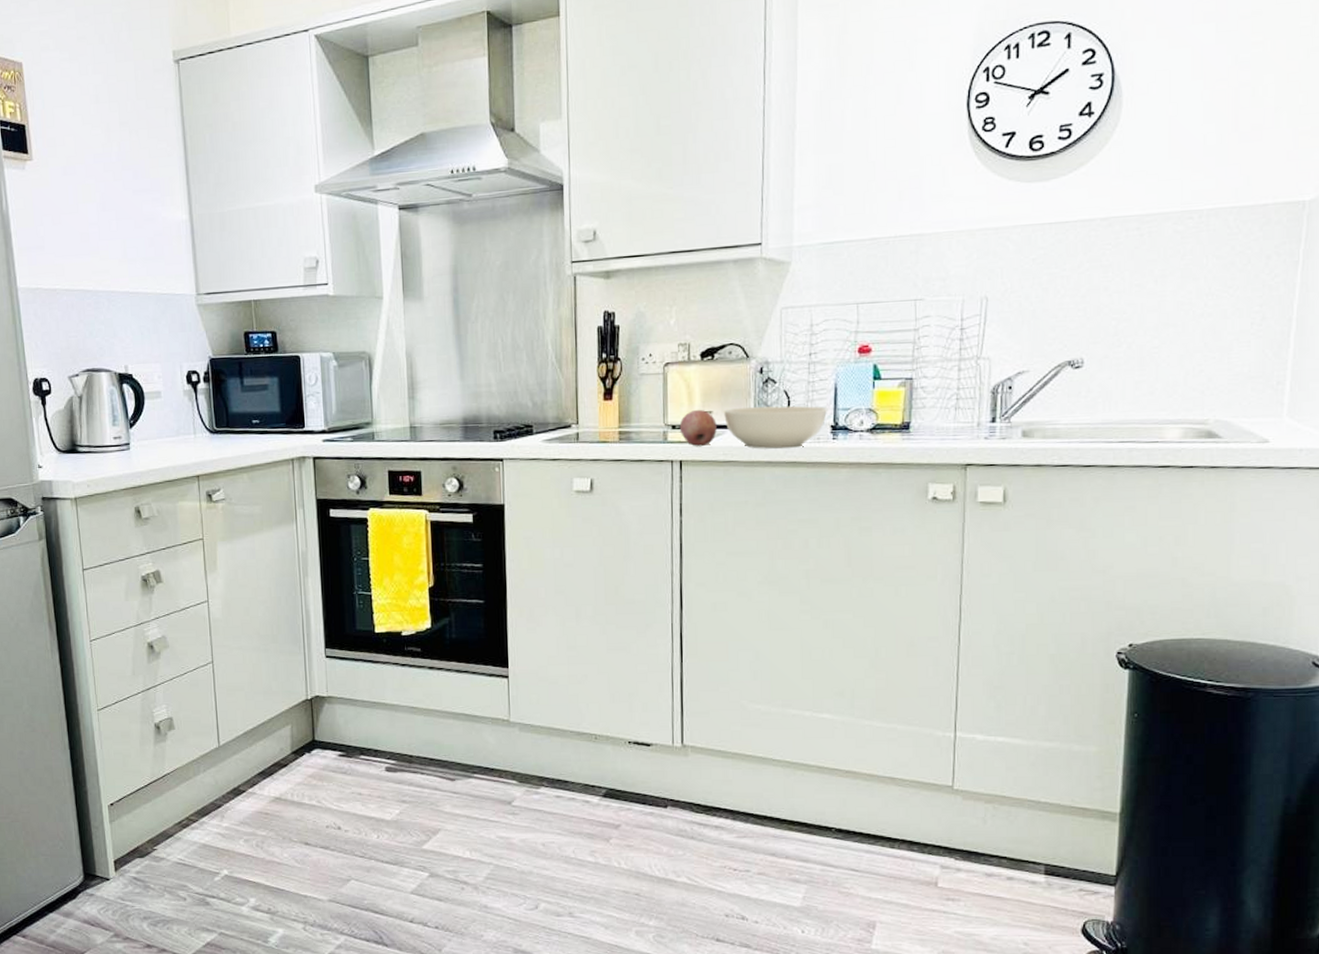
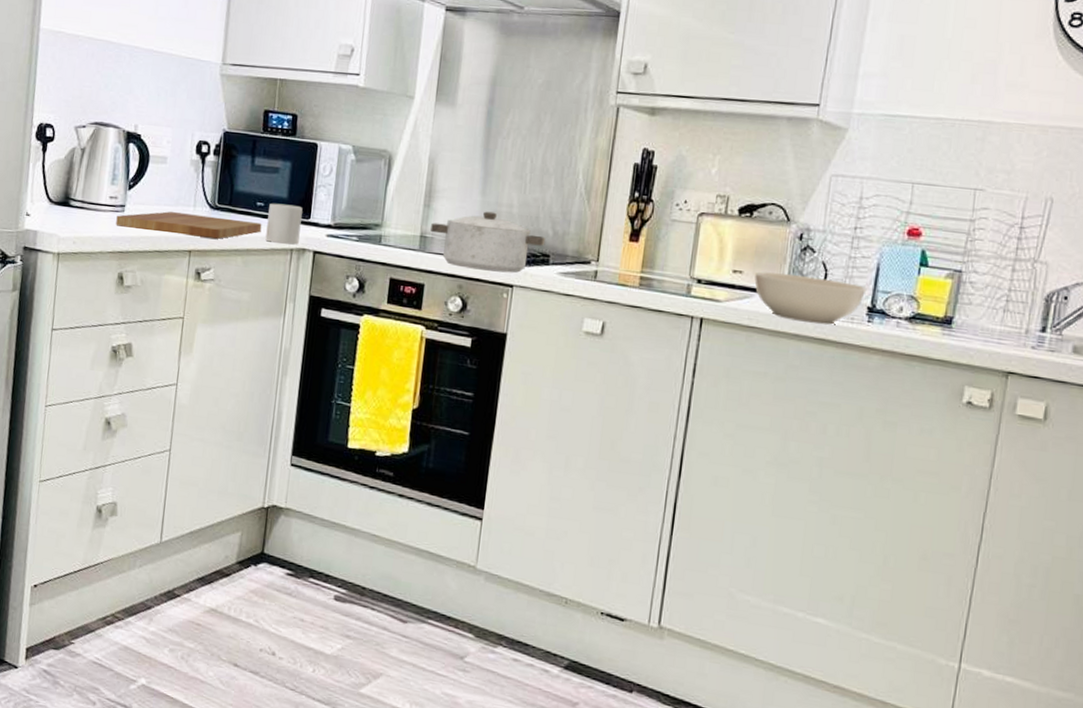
cutting board: none [123,439,261,464] -> present [116,211,262,239]
mug: none [264,417,298,457] -> present [265,203,303,245]
cooking pot: none [418,393,527,450] -> present [431,211,546,274]
fruit: present [679,409,717,447] -> none [705,266,746,307]

